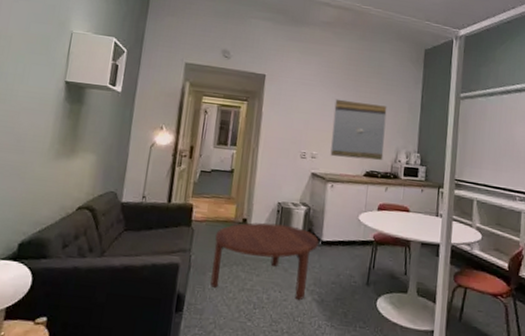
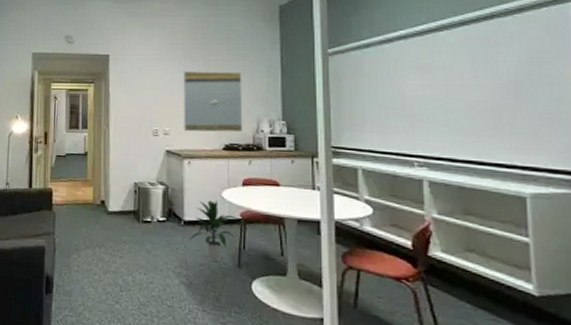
coffee table: present [210,222,319,301] -> none [76,203,181,284]
indoor plant: none [324,222,369,281] -> present [189,200,236,263]

